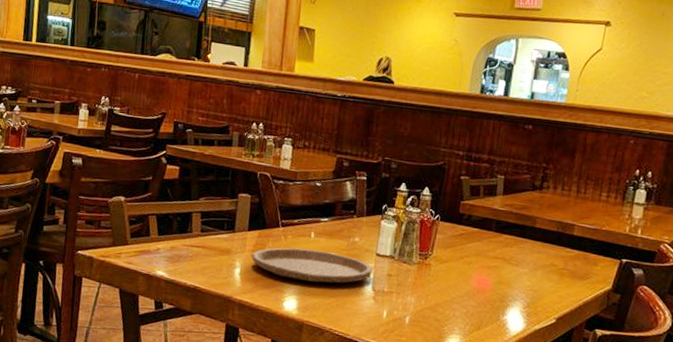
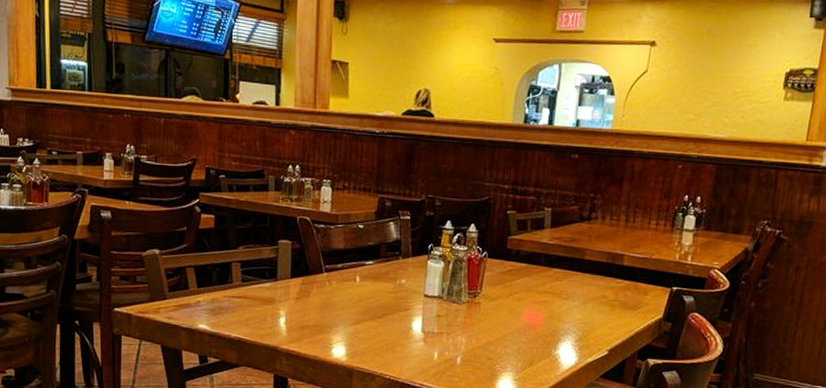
plate: present [250,247,373,284] -> none [295,293,421,328]

